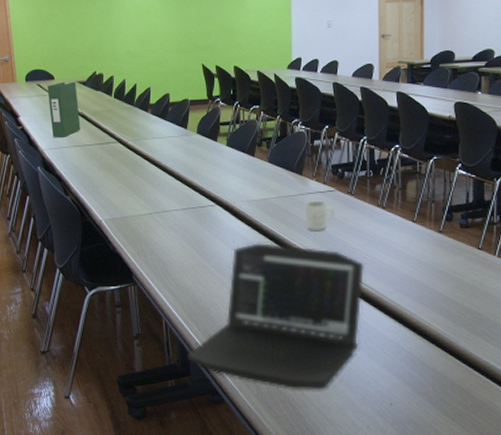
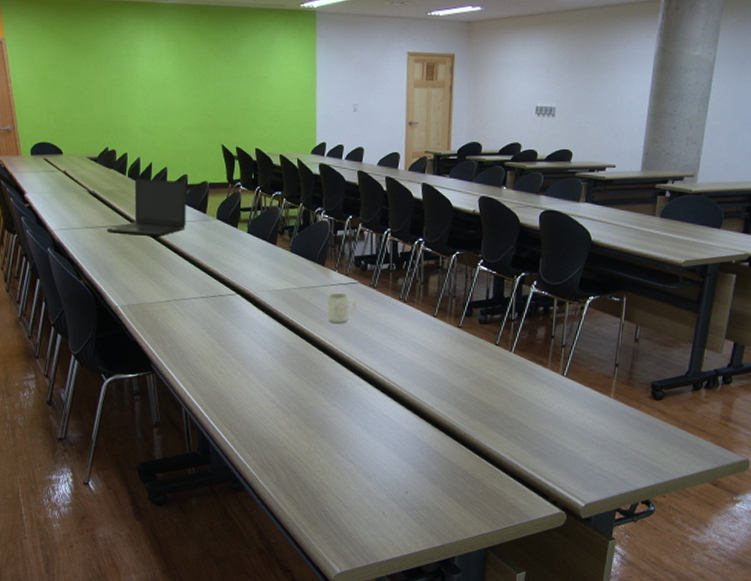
binder: present [47,82,81,137] -> none [55,157,93,217]
laptop: none [93,98,168,152] -> present [107,178,186,236]
laptop: present [187,243,365,388] -> none [207,333,385,476]

